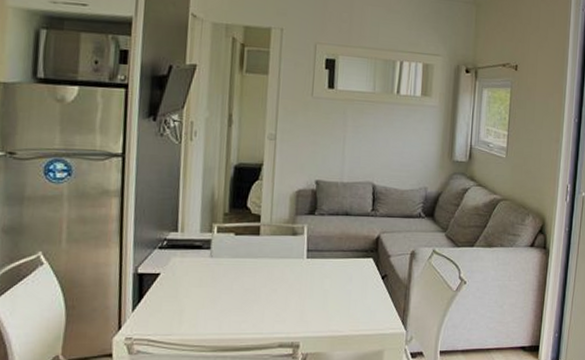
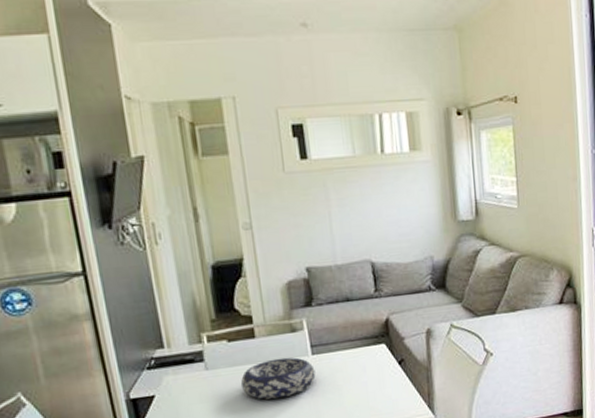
decorative bowl: none [239,257,307,294] -> present [241,357,316,400]

